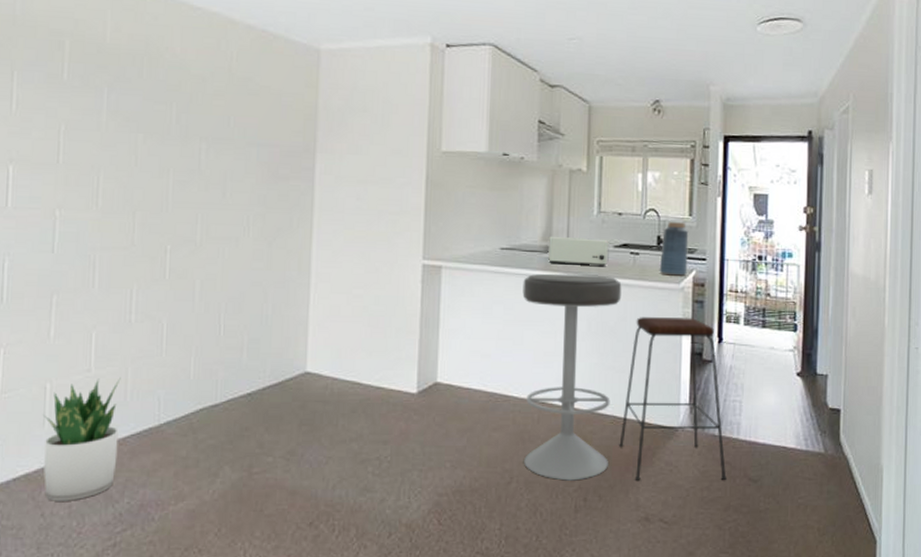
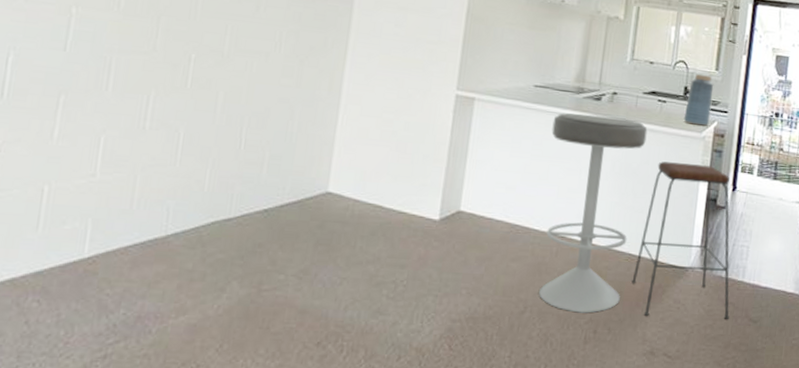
planter: present [43,377,121,501] -> none [31,184,128,309]
toaster: present [547,236,609,267] -> none [579,78,639,112]

